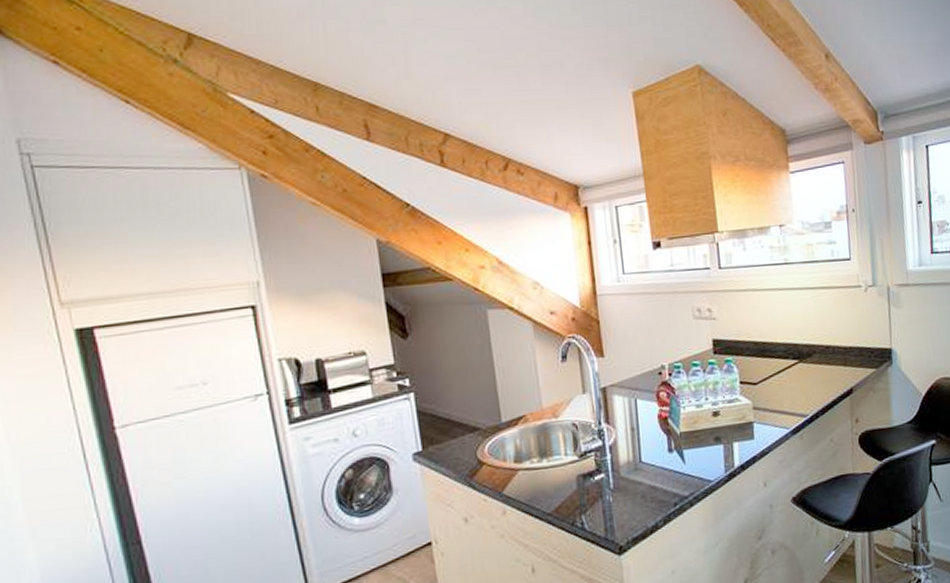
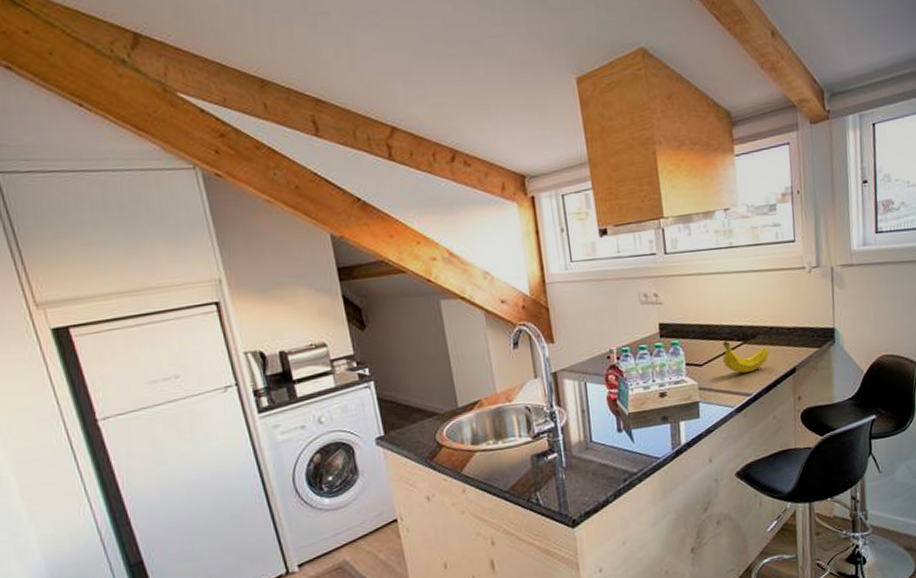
fruit: none [778,359,826,393] -> present [723,341,769,373]

